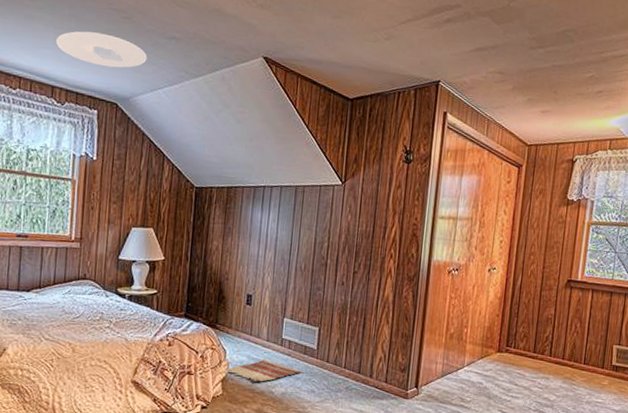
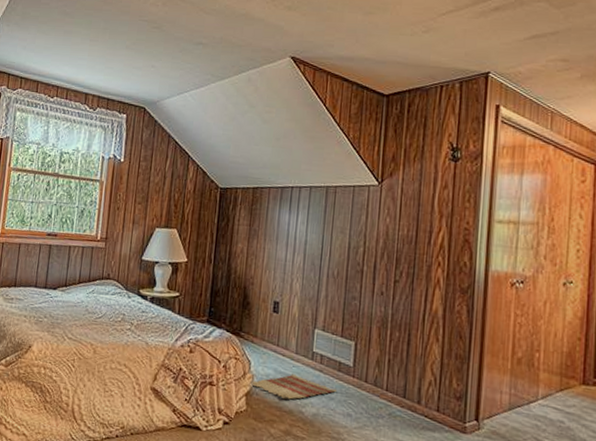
ceiling light: present [56,31,147,68] -> none [91,42,175,74]

